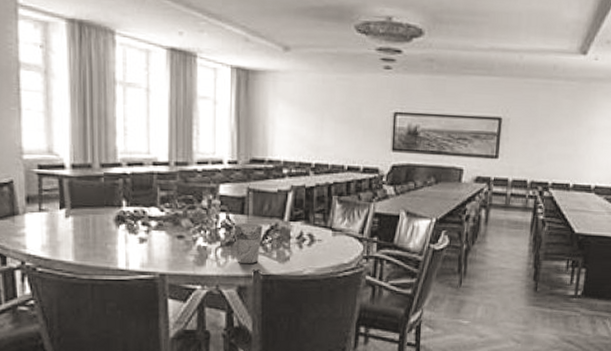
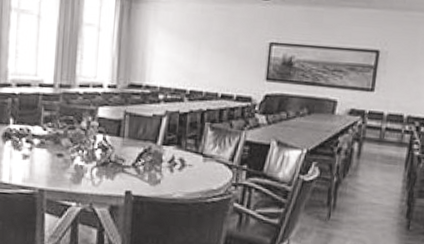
cup: present [235,222,263,264] -> none [110,144,137,185]

